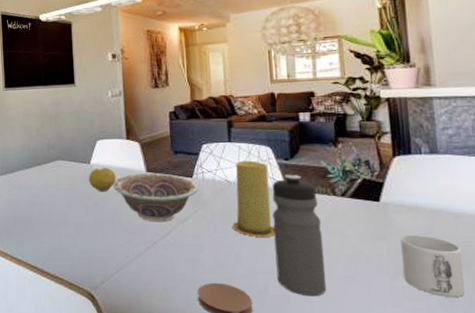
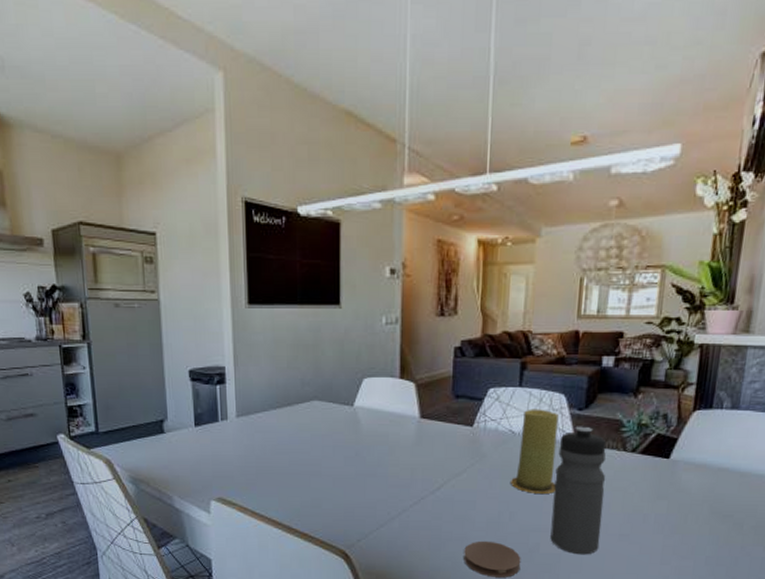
fruit: present [89,167,116,192] -> none [351,411,384,440]
decorative bowl: present [113,173,198,222] -> none [379,420,478,476]
mug: present [400,235,465,297] -> none [677,494,738,555]

